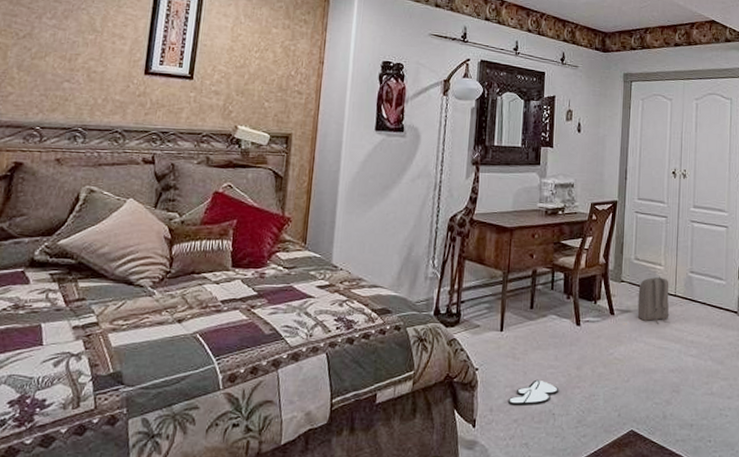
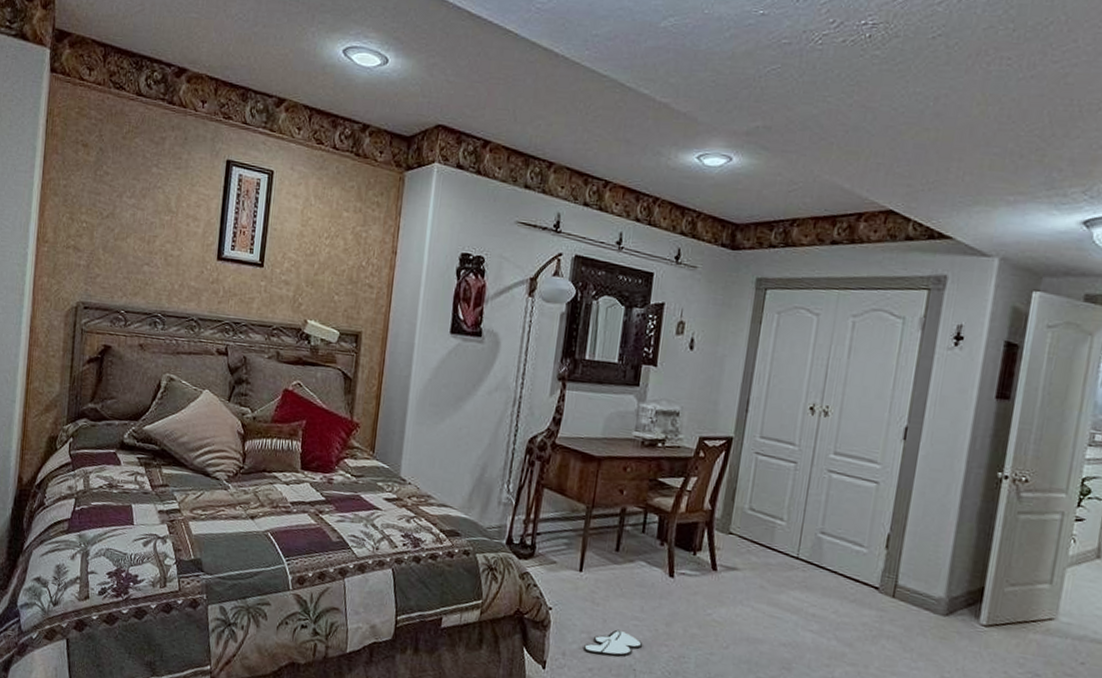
backpack: present [637,275,670,325] -> none [746,531,791,590]

